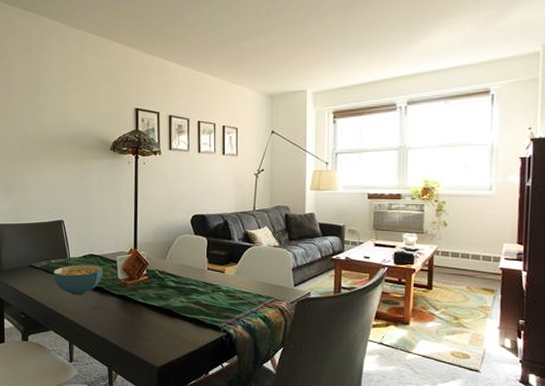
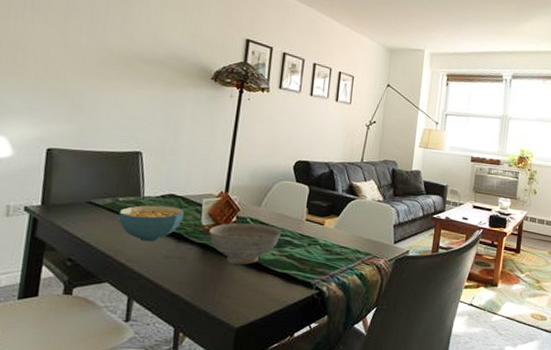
decorative bowl: none [125,275,187,312] -> present [209,223,282,265]

